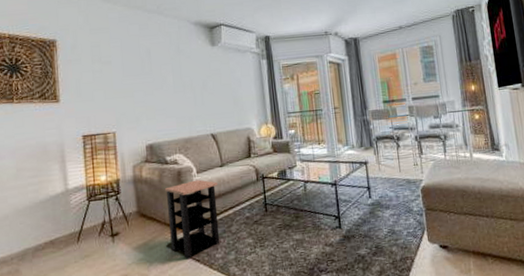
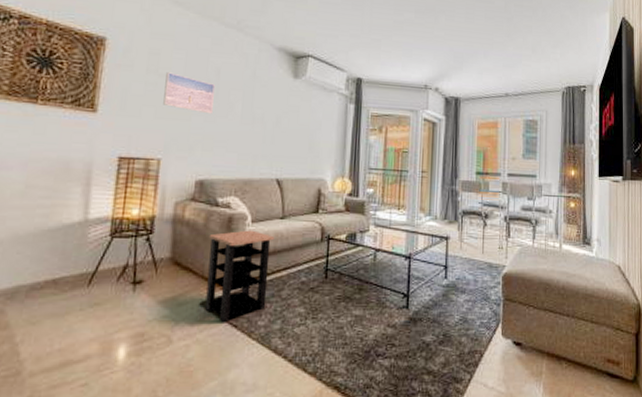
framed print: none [108,59,150,89] -> present [163,72,215,114]

